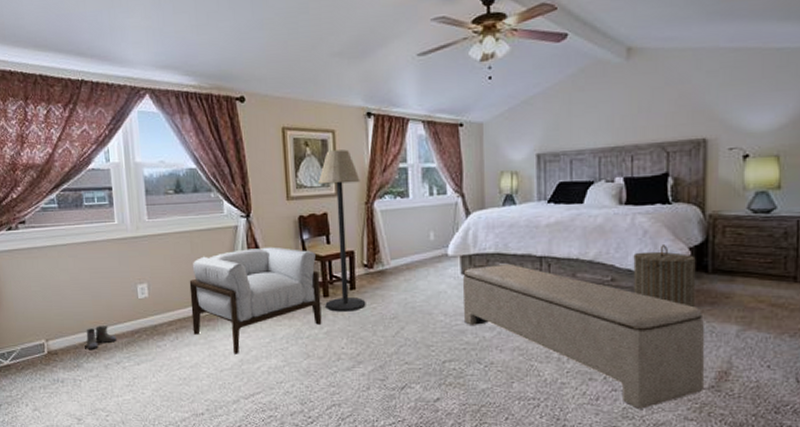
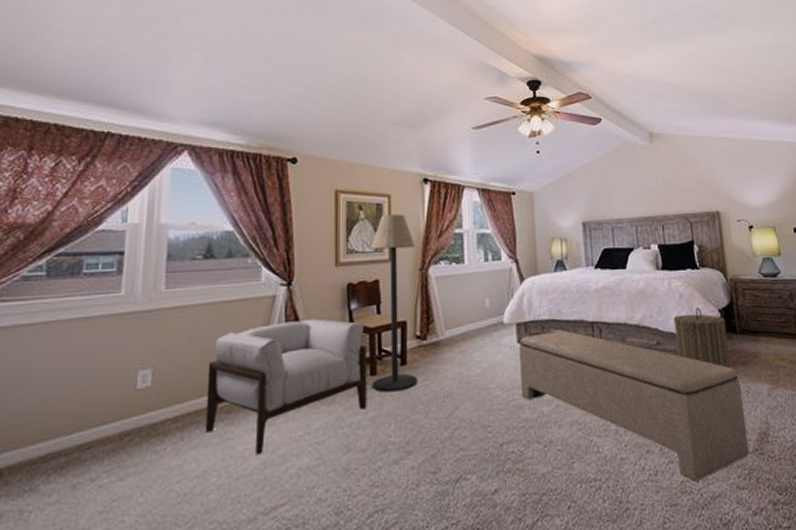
boots: present [86,326,117,349] -> none [48,428,97,464]

